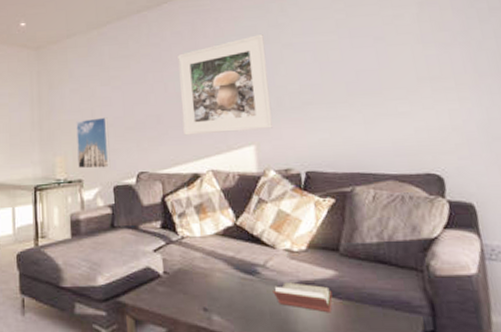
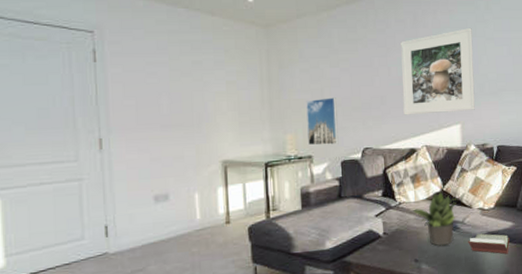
potted plant: none [199,225,257,293] -> present [413,191,458,246]

